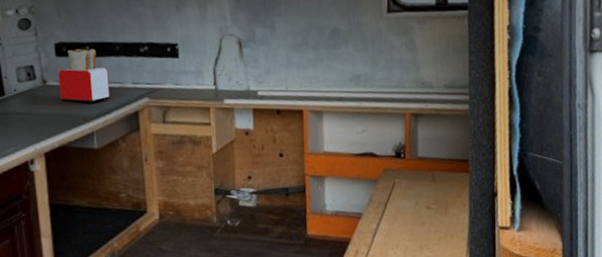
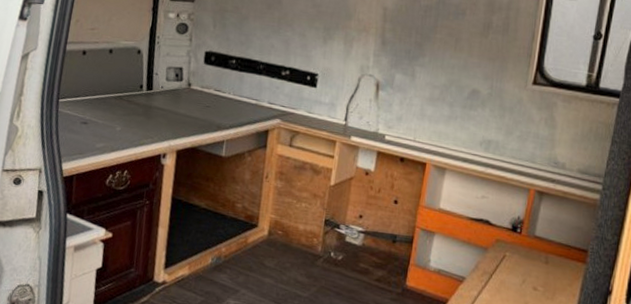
toaster: present [58,48,110,103] -> none [200,59,249,114]

